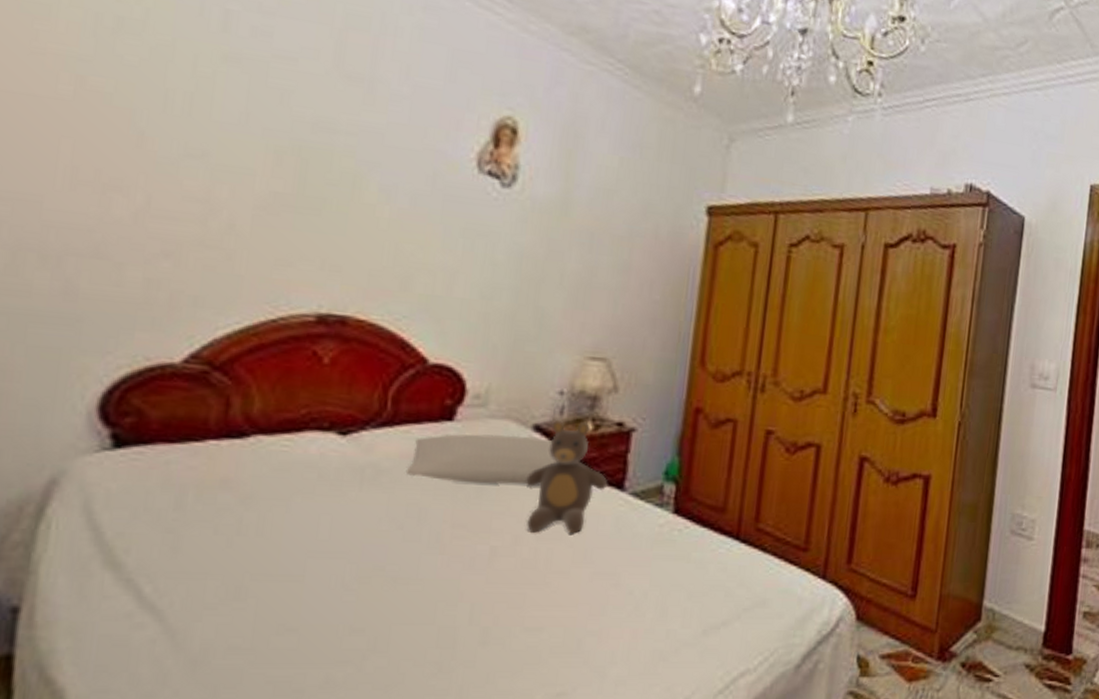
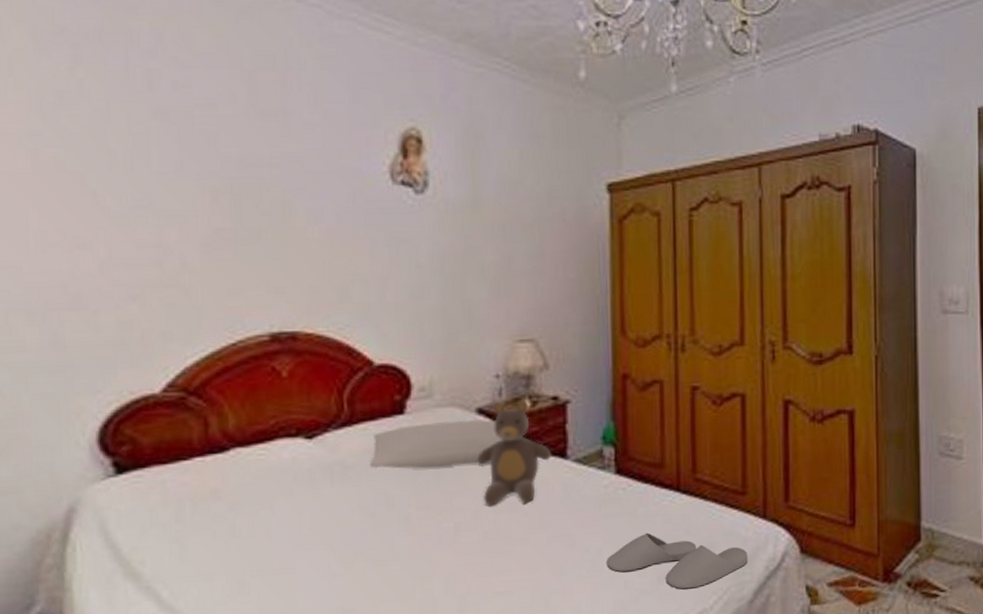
slippers: none [650,580,802,647] -> present [607,532,748,590]

